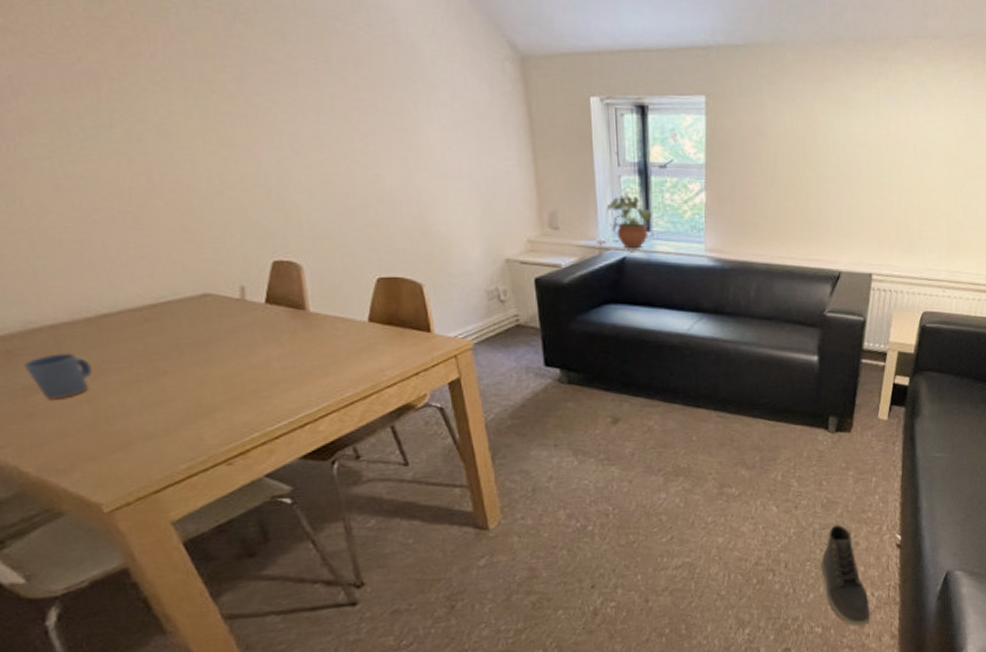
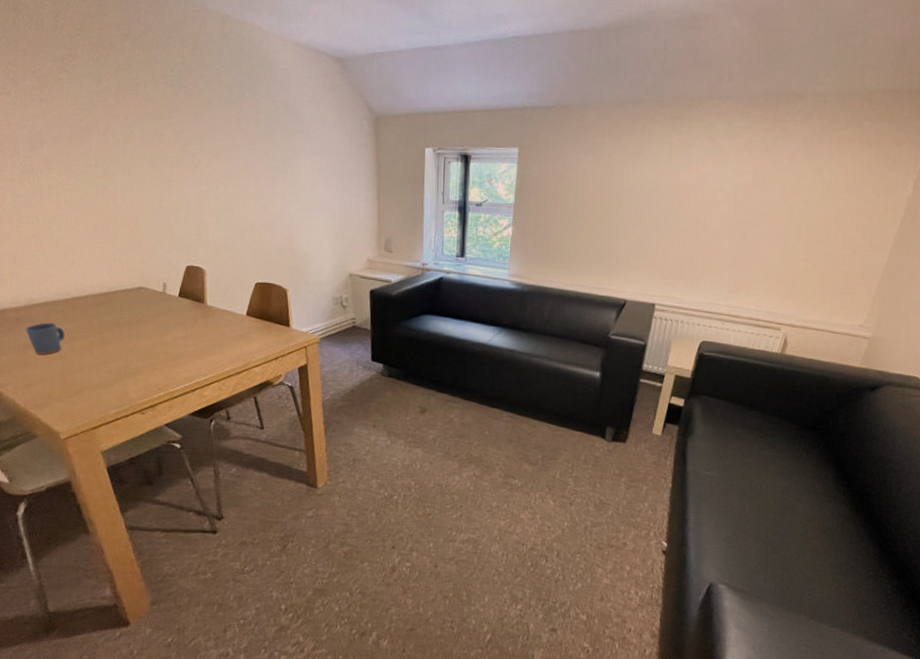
potted plant: present [606,191,652,249] -> none [430,224,467,271]
sneaker: present [821,524,871,627] -> none [590,524,633,621]

